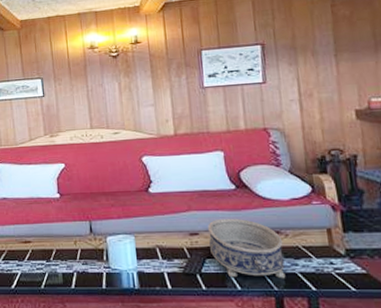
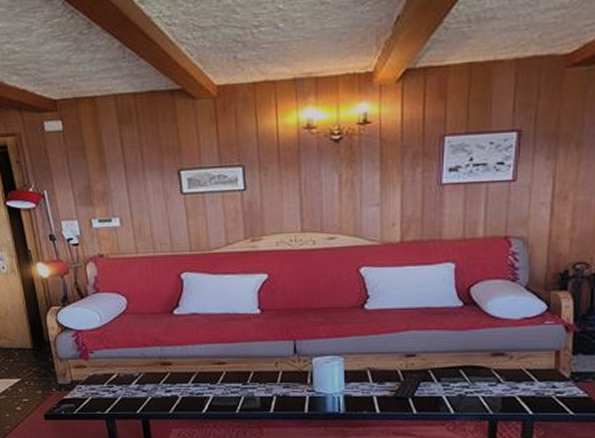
decorative bowl: present [208,218,286,279] -> none [427,338,506,403]

